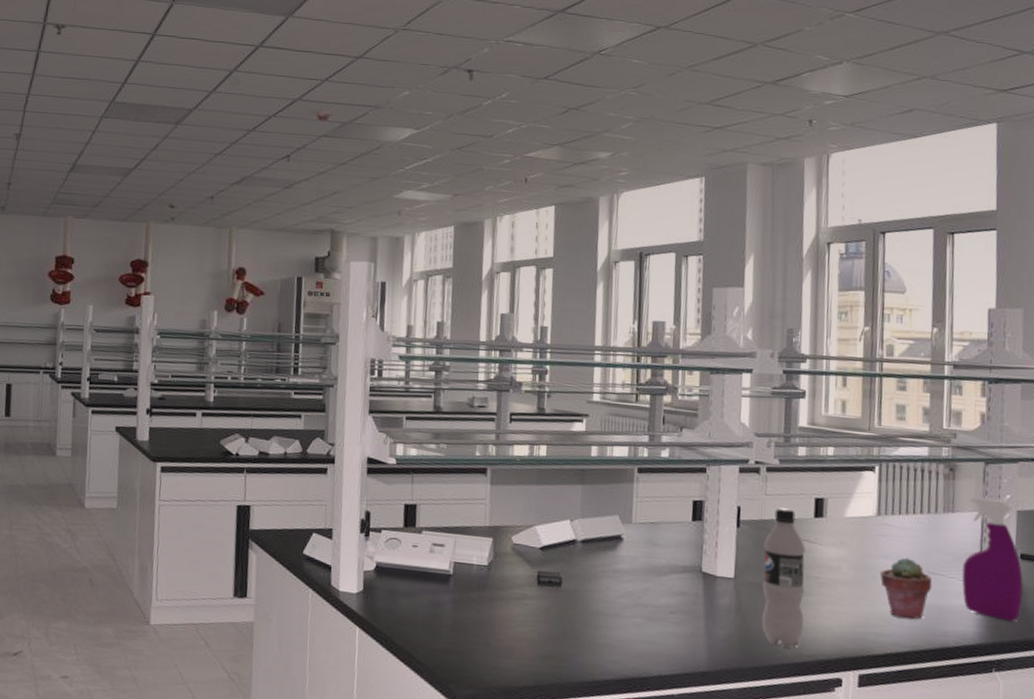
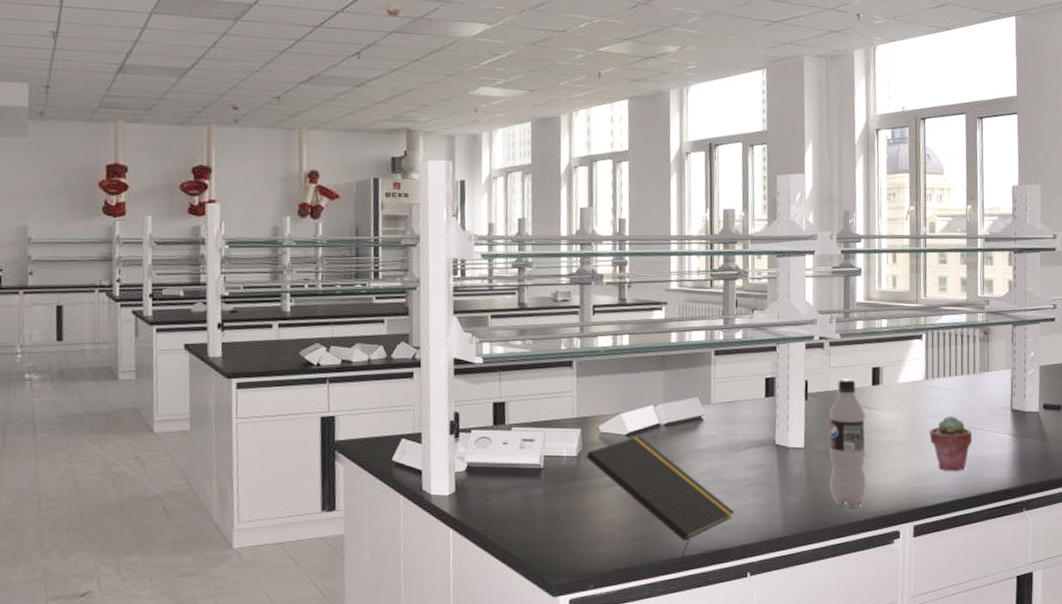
notepad: none [496,550,655,682] -> present [585,436,736,558]
spray bottle: present [961,496,1023,621] -> none [996,356,1046,465]

